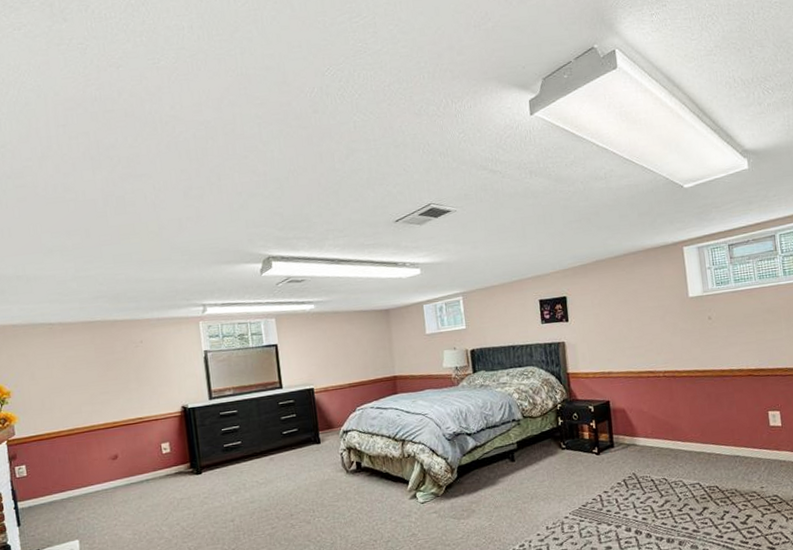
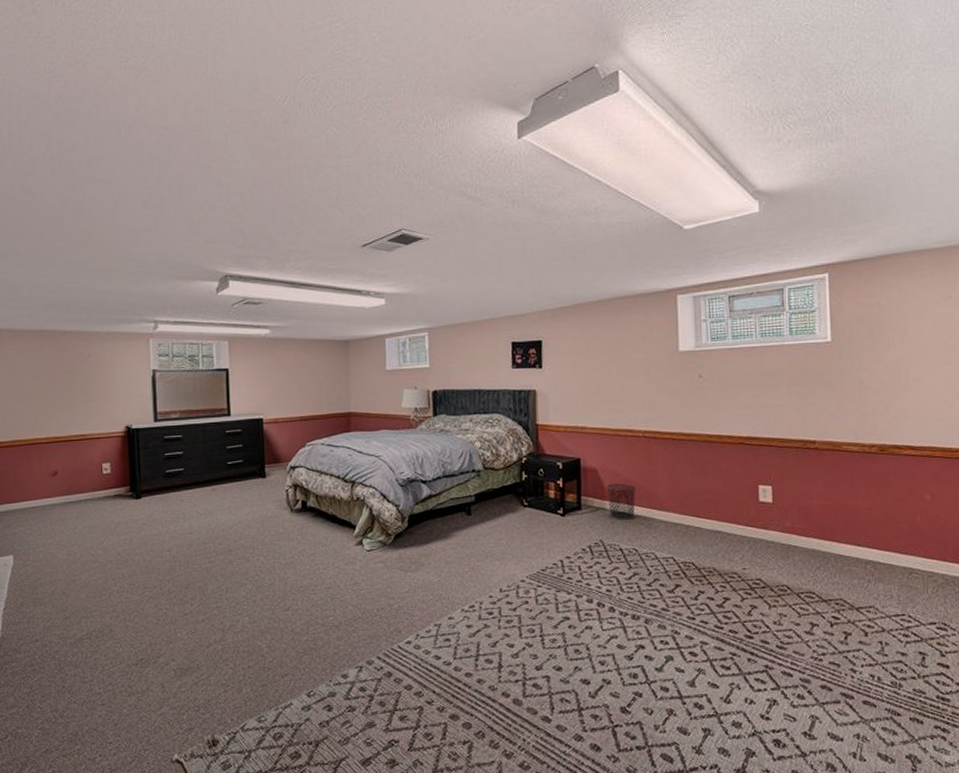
waste bin: none [634,420,662,454] -> present [606,483,636,520]

